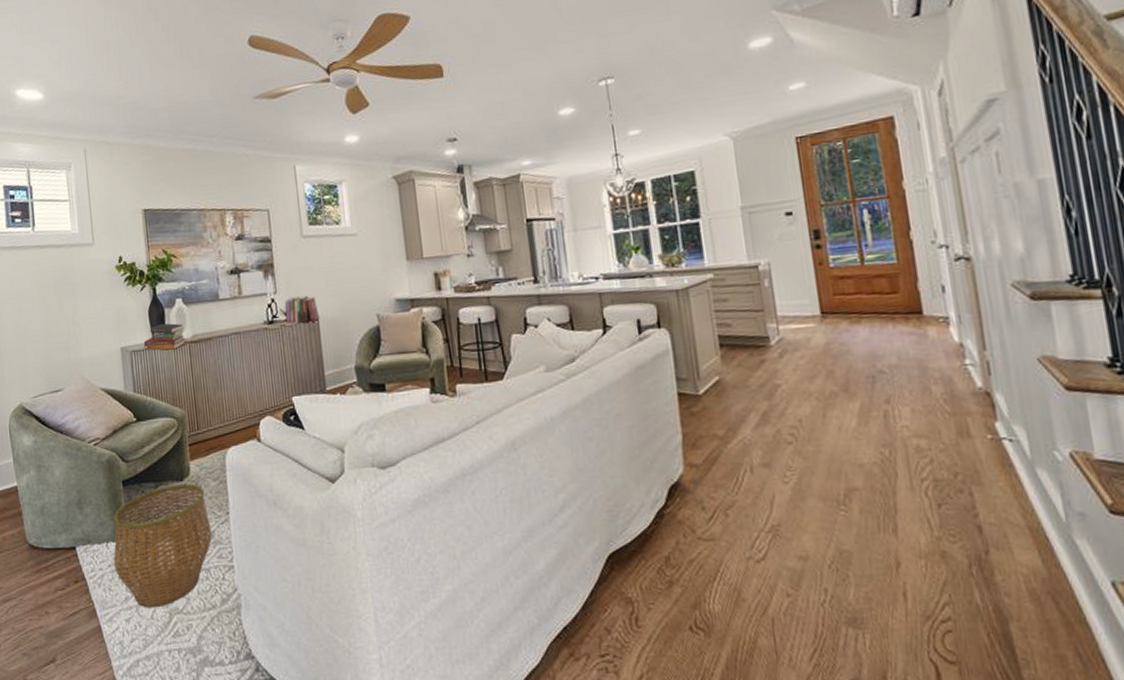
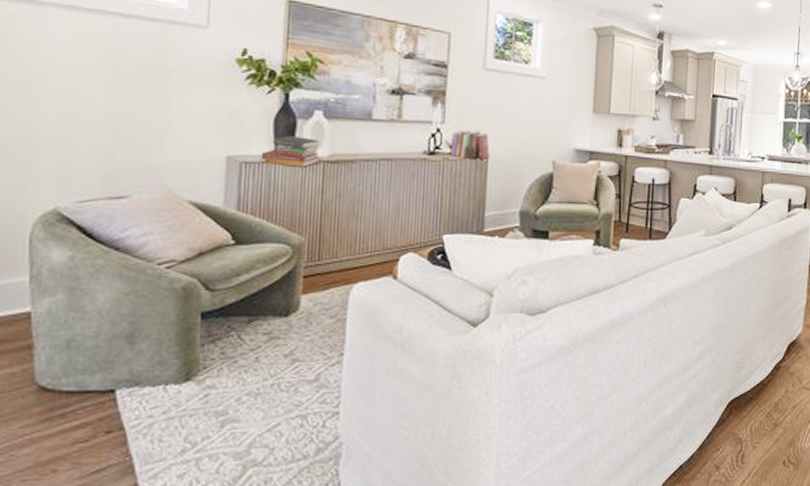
basket: present [113,479,213,608] -> none [171,316,318,461]

